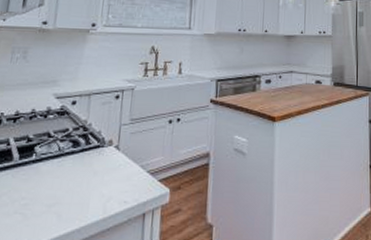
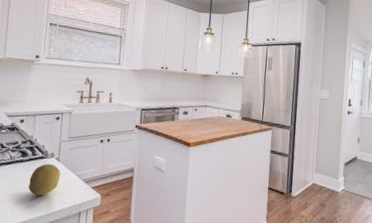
fruit: none [80,153,121,195] -> present [28,163,61,196]

